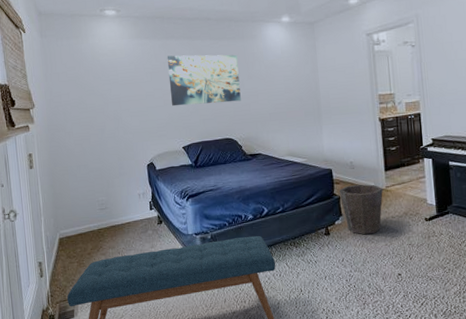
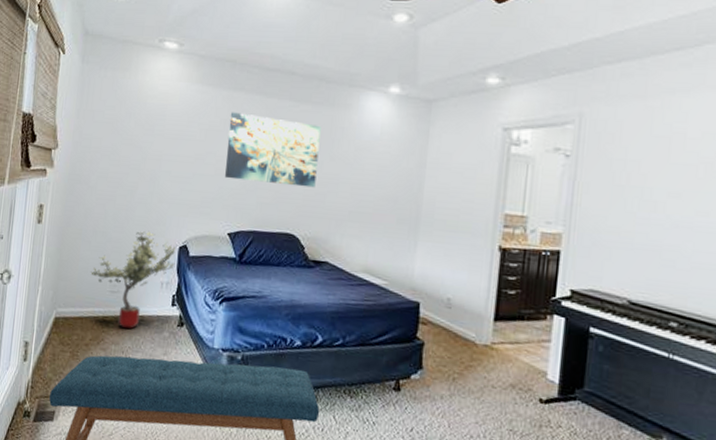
potted tree: none [81,158,146,235] -> present [90,231,176,329]
waste bin: present [339,184,384,235] -> none [424,330,487,403]

